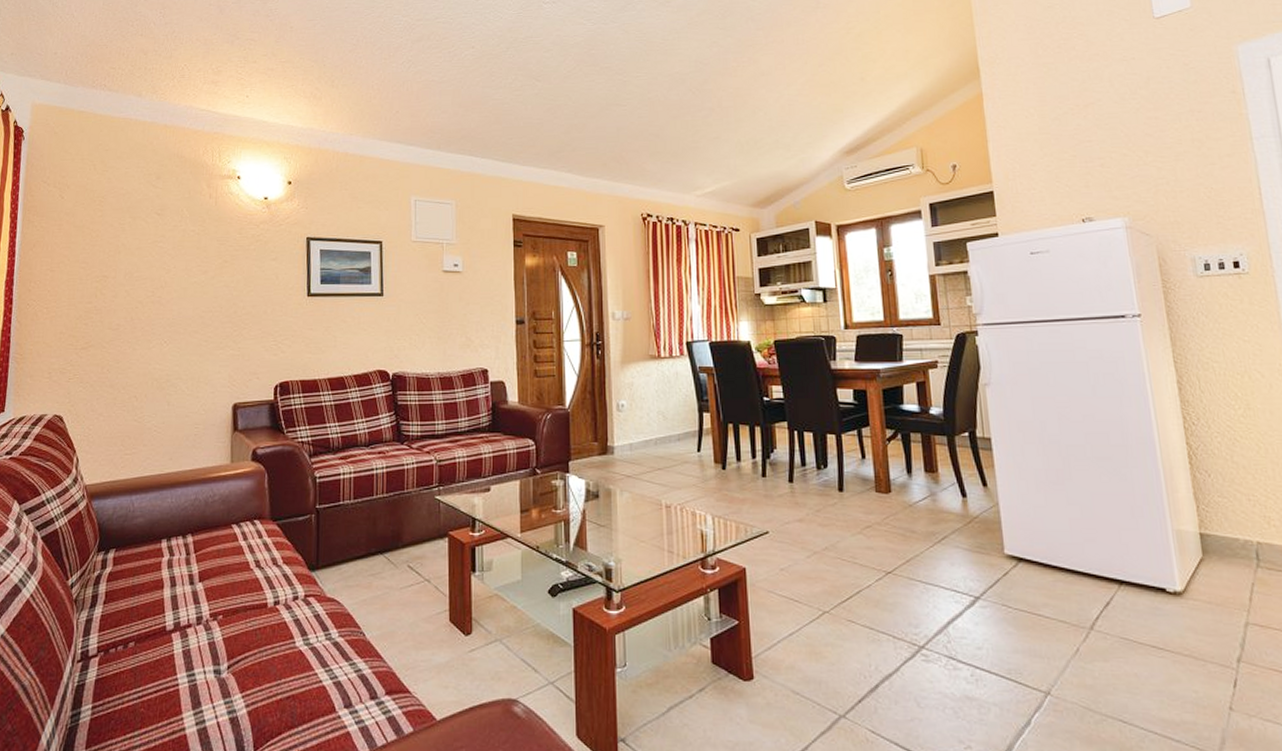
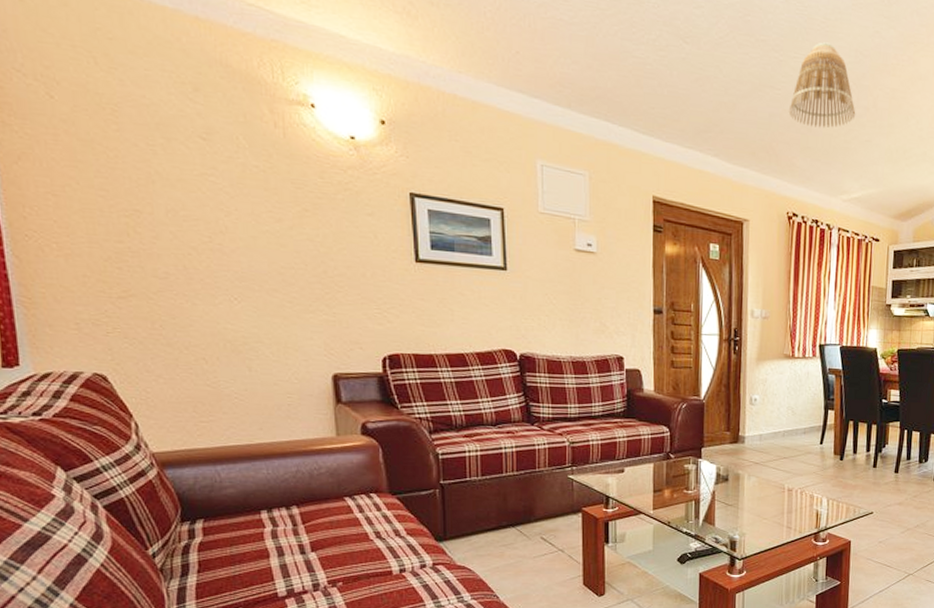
lamp shade: none [635,59,702,134] -> present [788,42,856,128]

